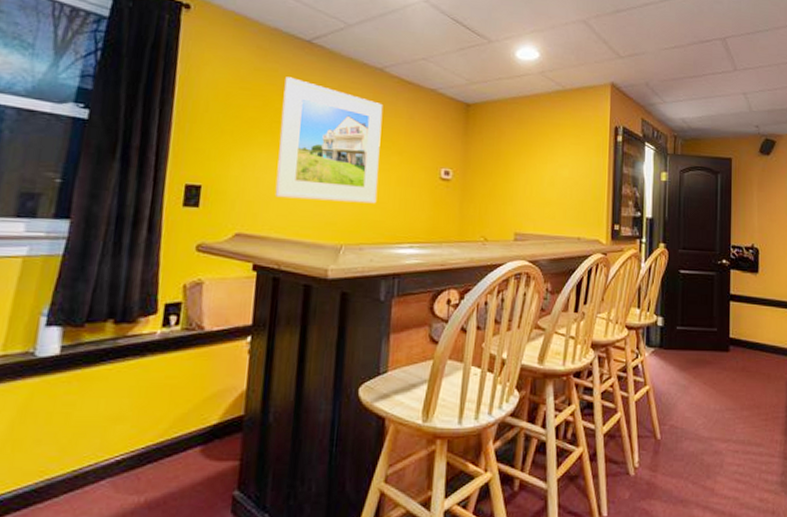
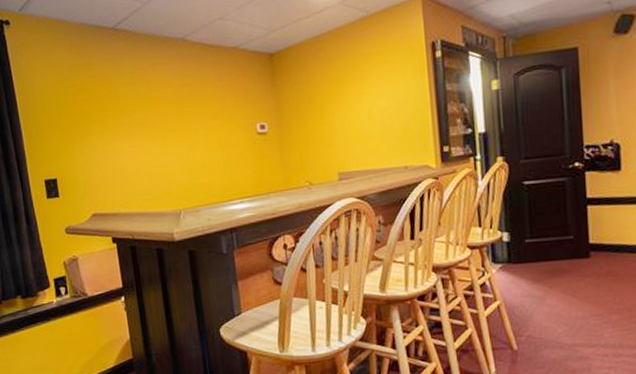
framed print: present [275,77,383,204] -> none [101,66,203,178]

